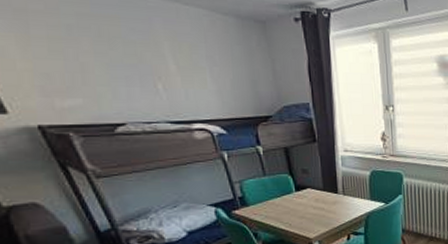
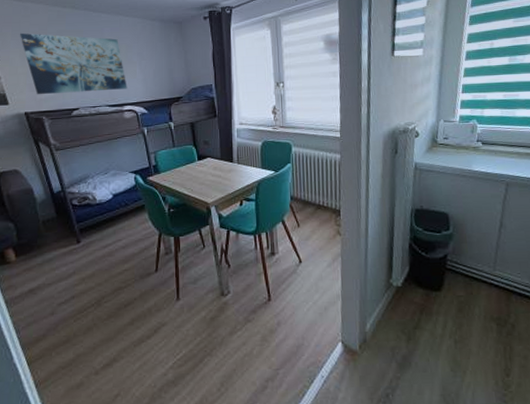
wall art: none [12,9,196,103] -> present [20,33,127,95]

